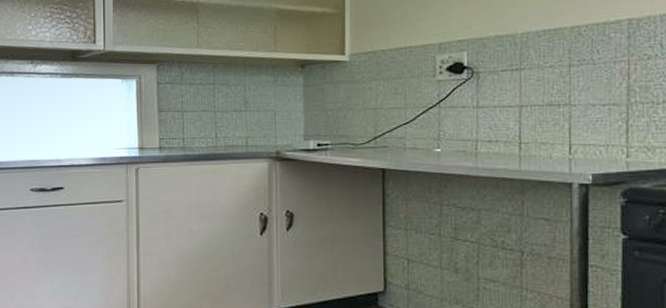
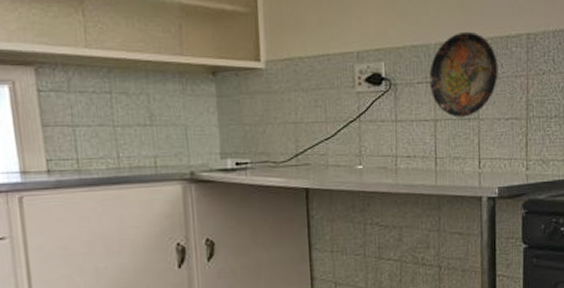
decorative plate: none [515,19,594,103] -> present [429,31,498,117]

